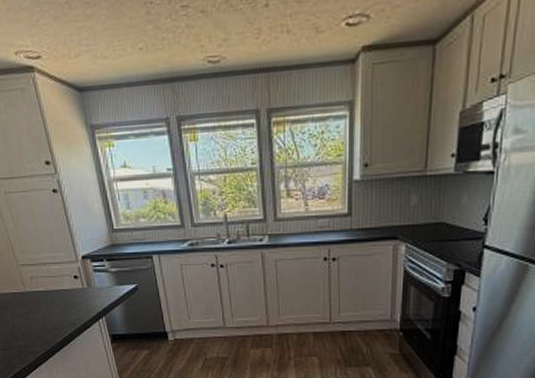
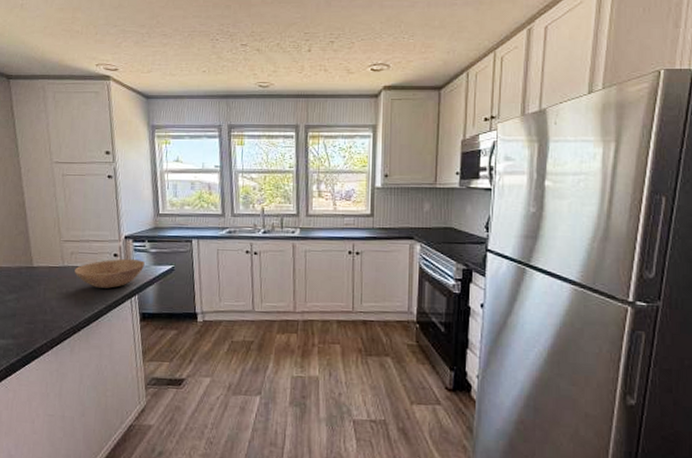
bowl: none [37,279,107,312] -> present [74,258,145,288]

